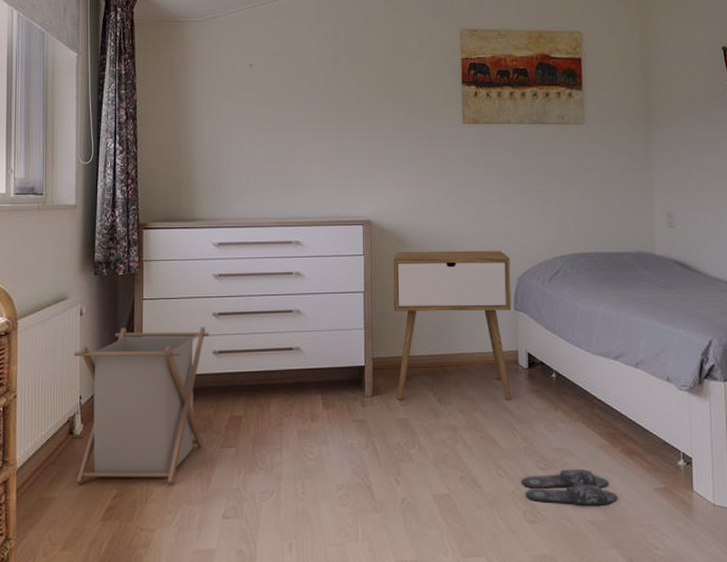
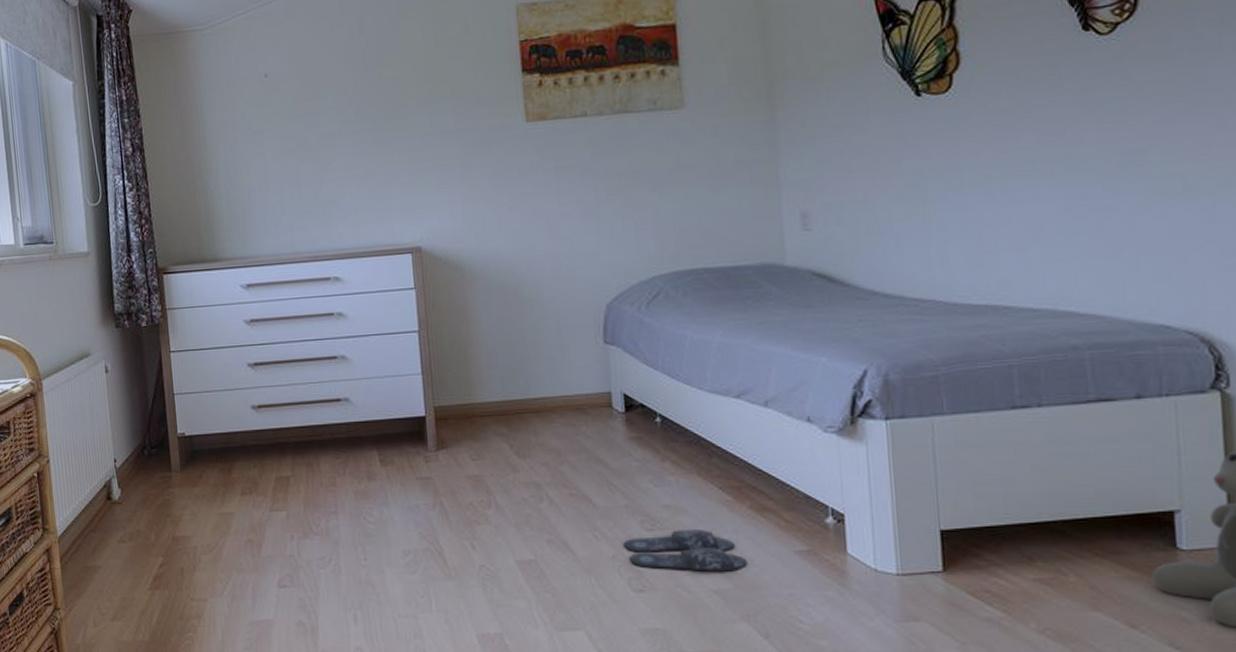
laundry basket: present [74,327,209,484] -> none [103,379,250,552]
nightstand: present [393,250,512,400] -> none [451,272,606,454]

